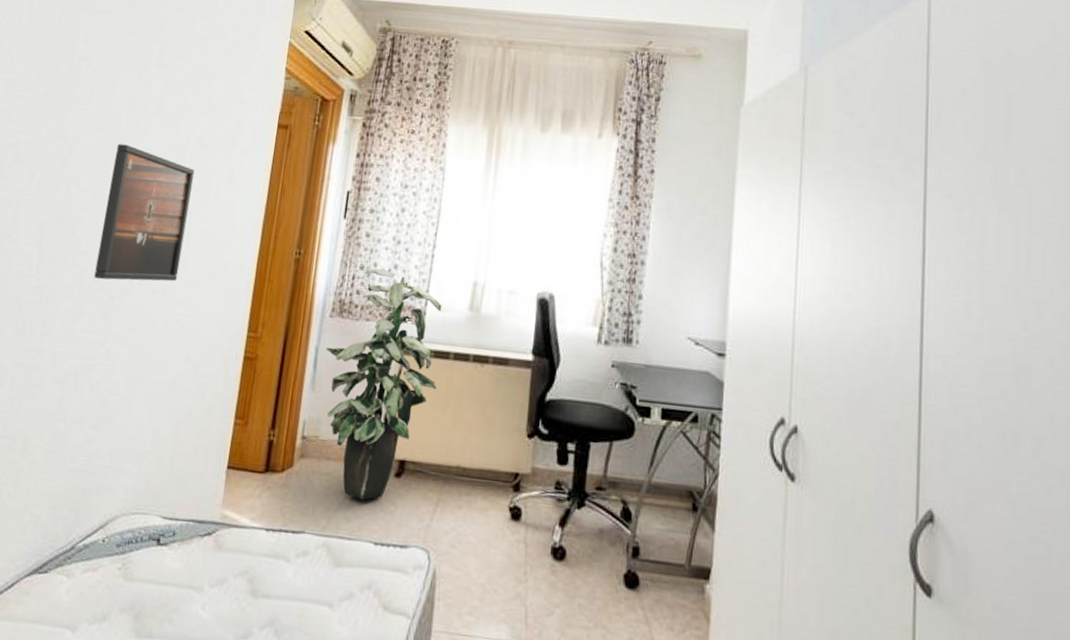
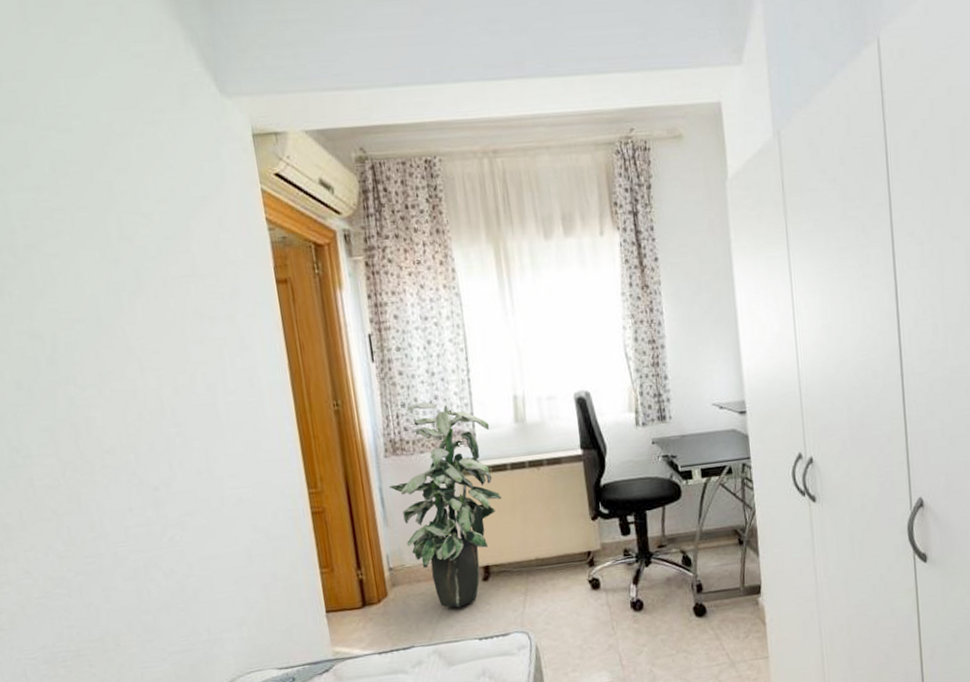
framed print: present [94,144,195,282] -> none [105,331,220,473]

